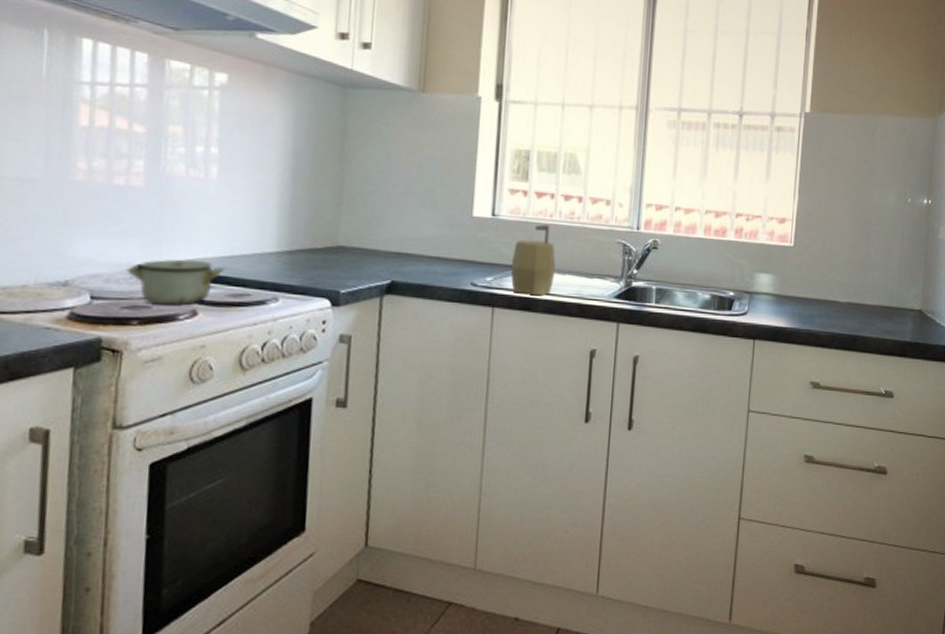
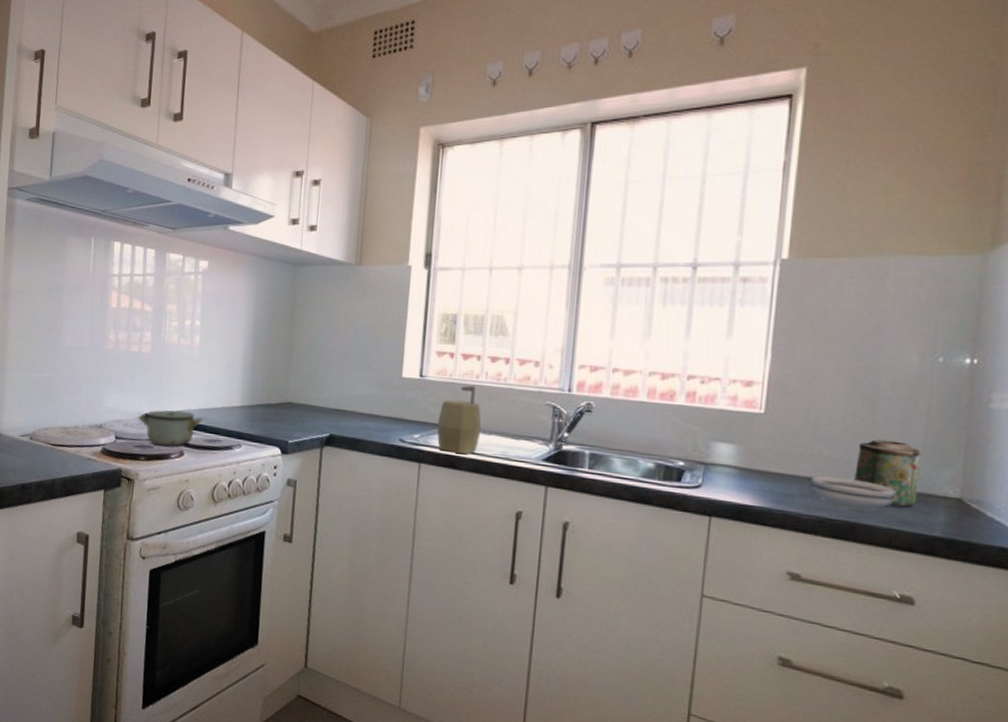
bowl: none [827,298,883,325] -> present [811,476,897,511]
canister: none [855,265,899,320] -> present [854,439,923,508]

